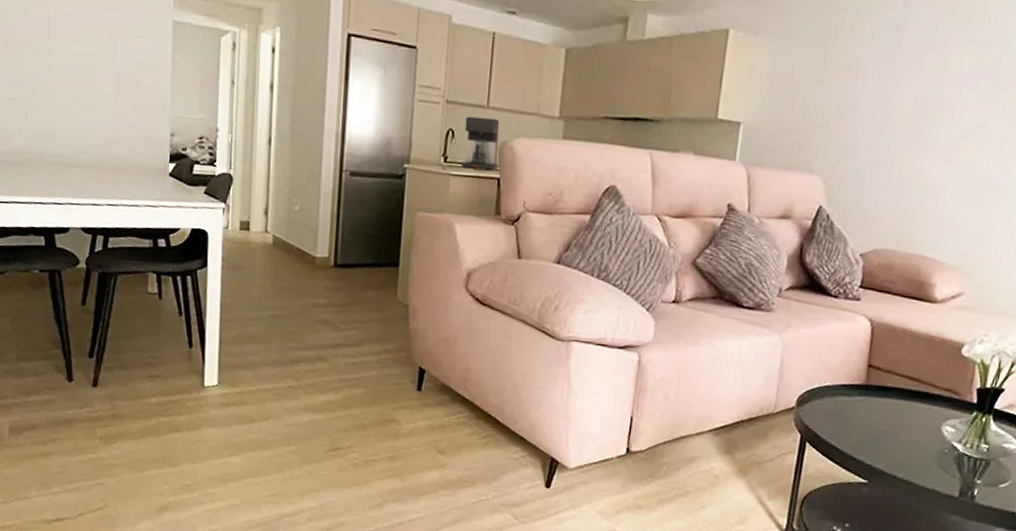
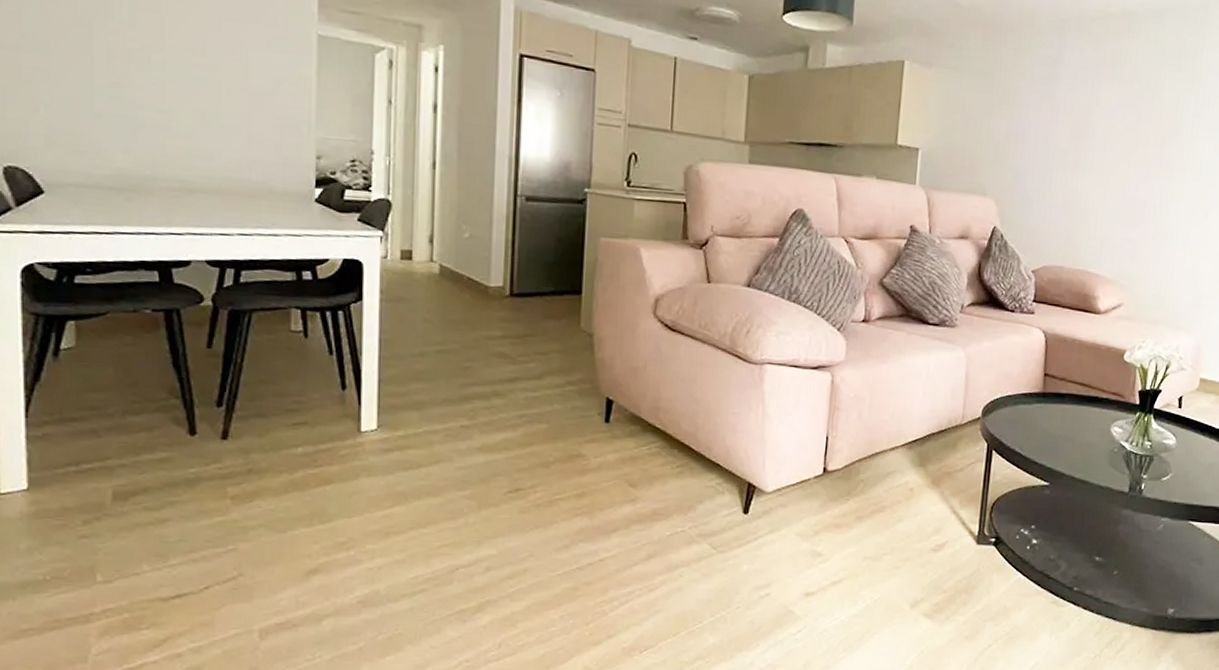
coffee maker: present [461,116,500,171] -> none [646,140,685,195]

